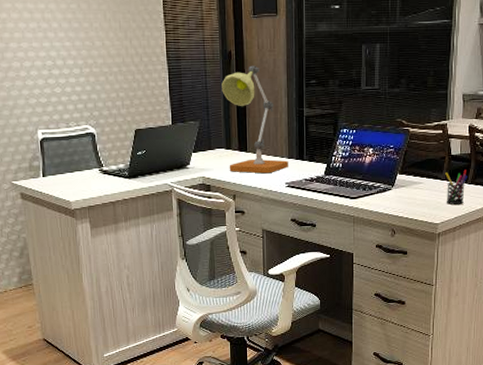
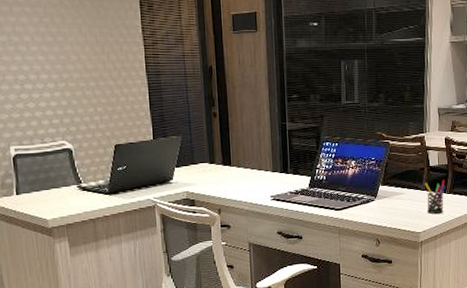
desk lamp: present [221,65,288,174] -> none [203,80,273,188]

